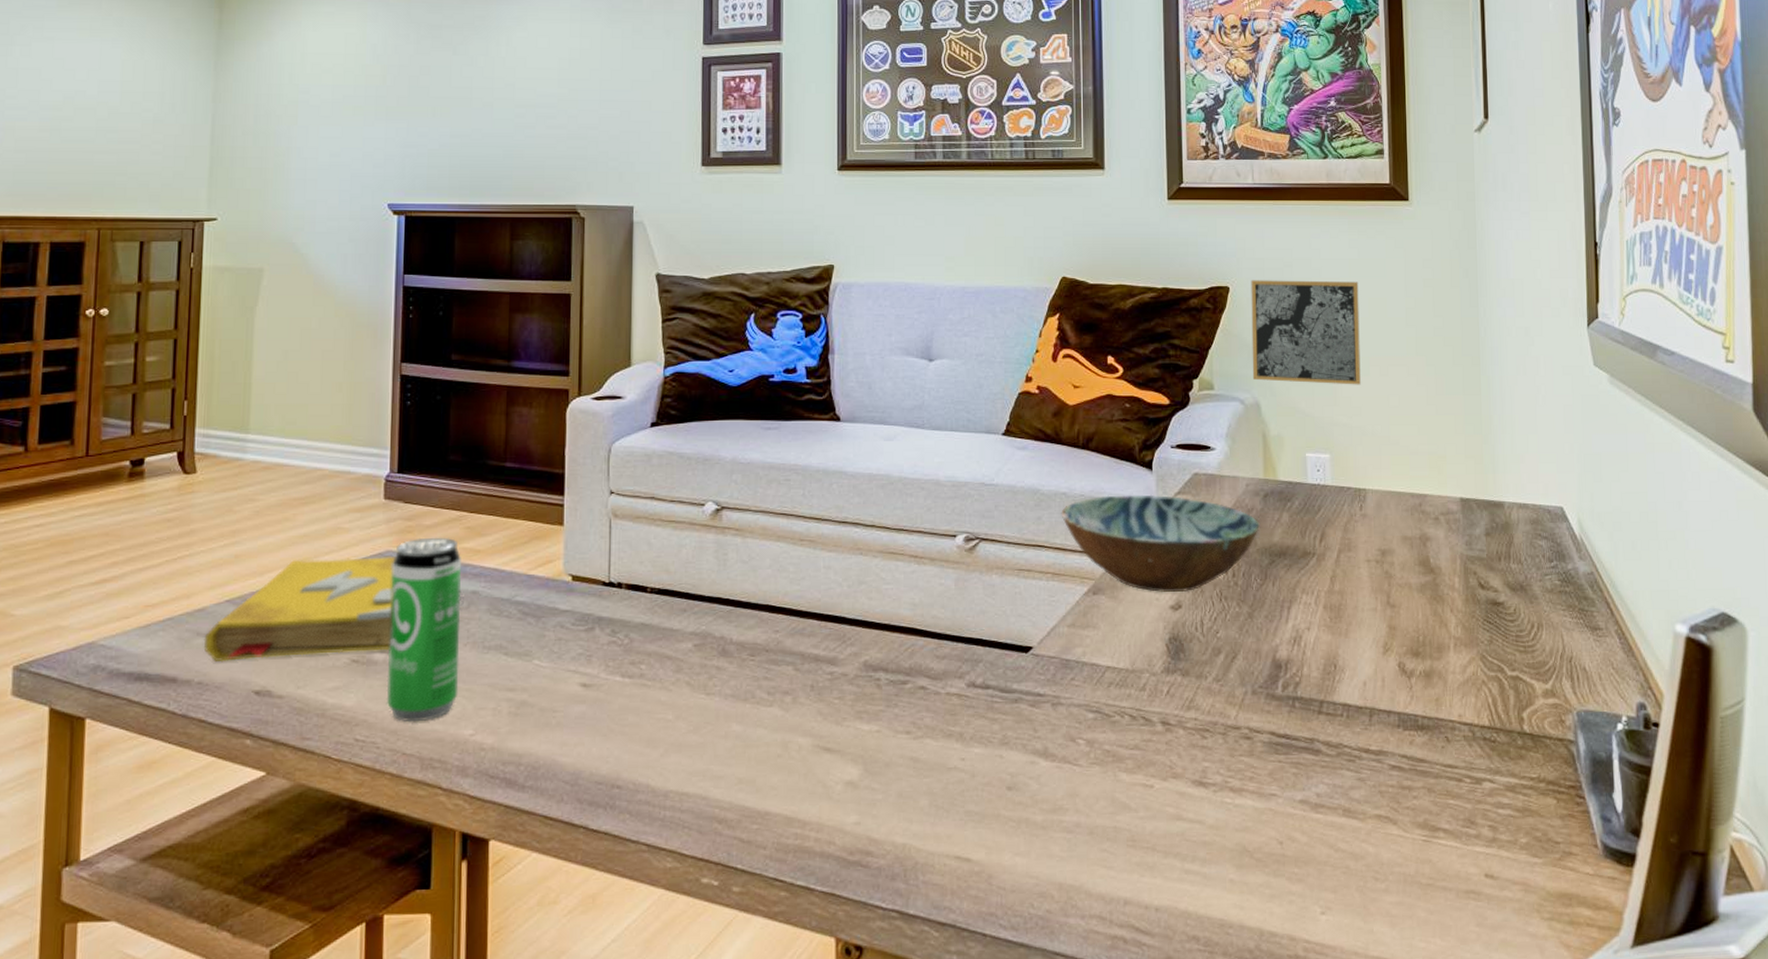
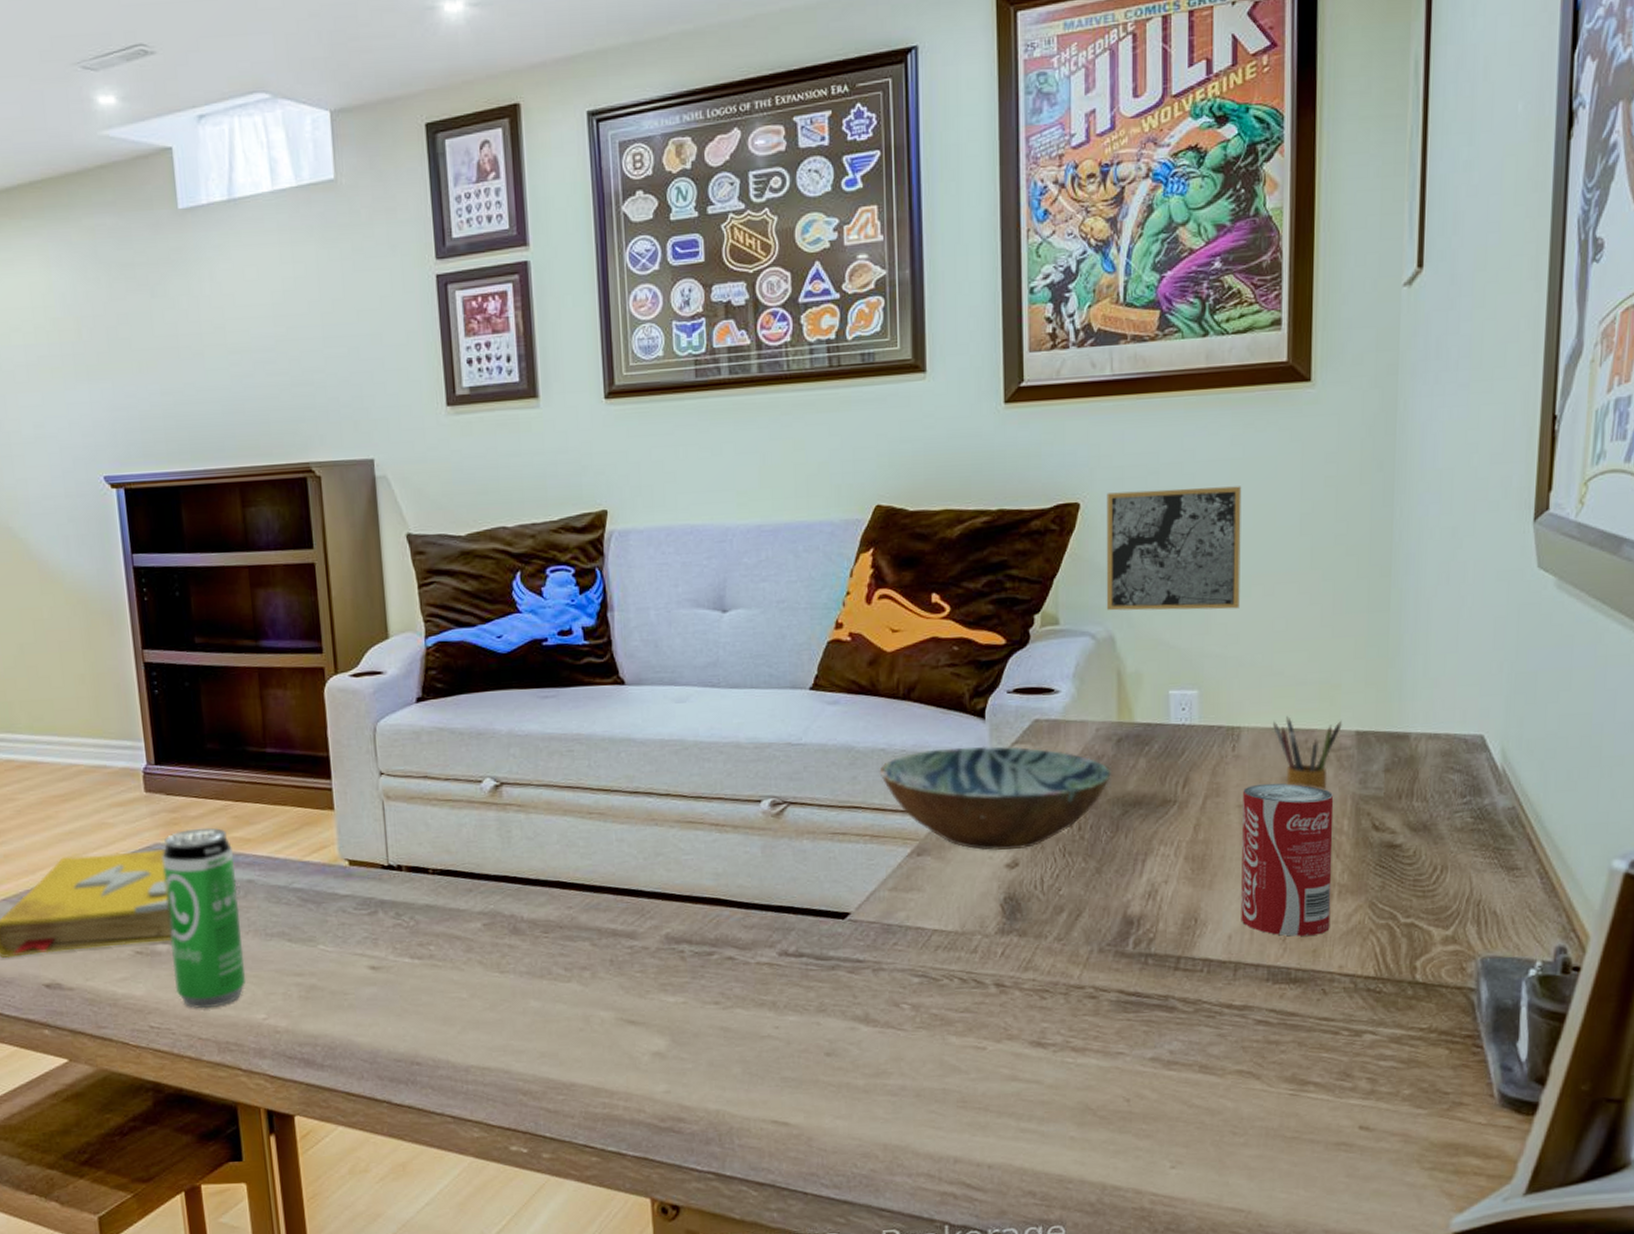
beverage can: none [1371,541,1449,685] -> present [1241,783,1334,937]
pencil box: none [1393,482,1449,550] -> present [1273,716,1342,791]

